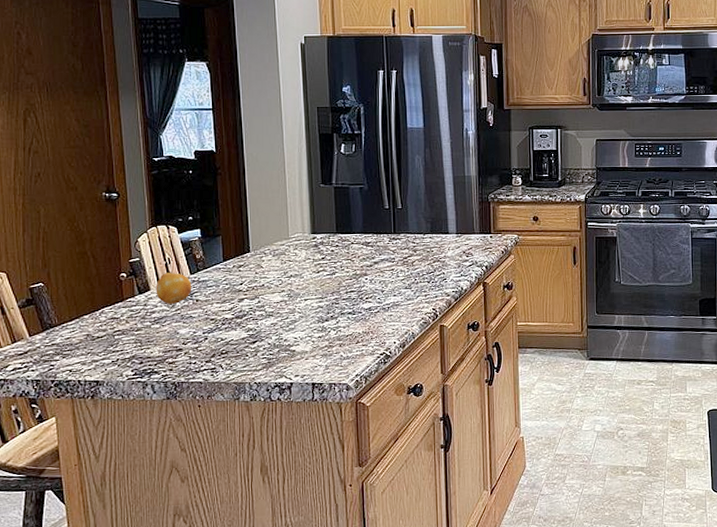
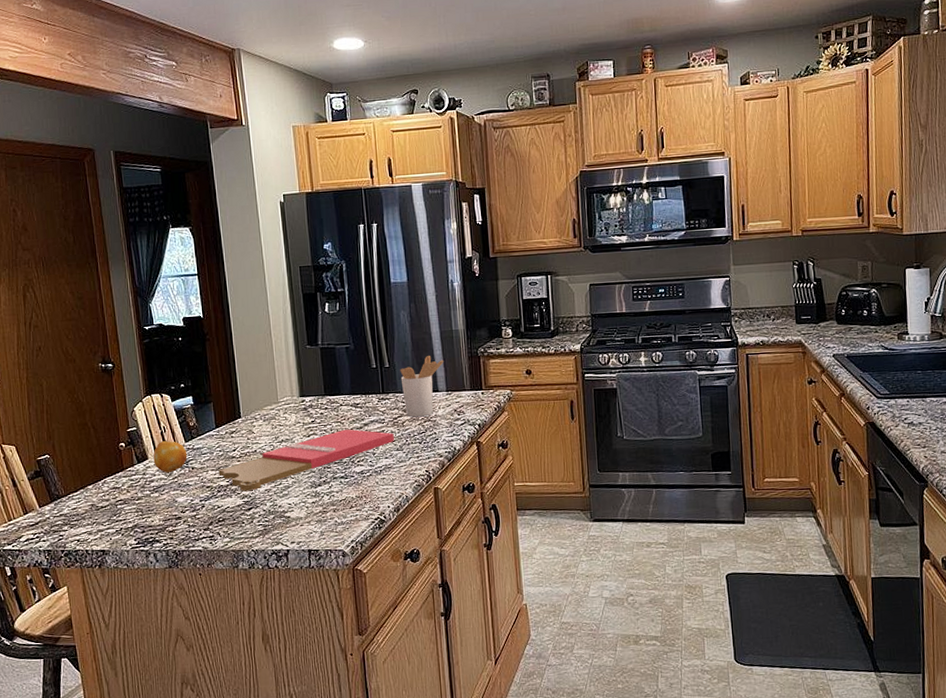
cutting board: none [224,266,403,325] -> present [218,429,394,492]
utensil holder: none [412,198,455,258] -> present [400,355,444,418]

